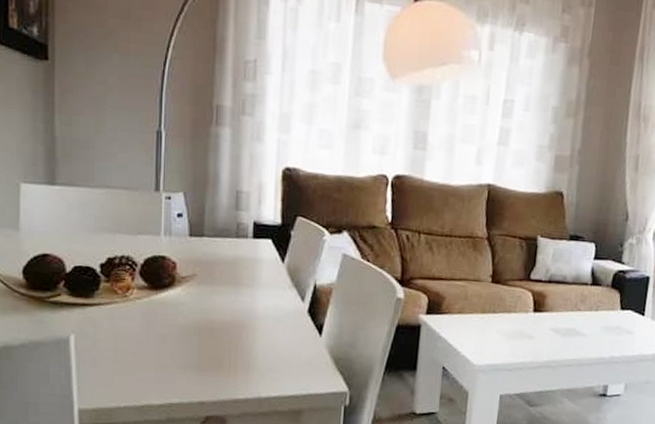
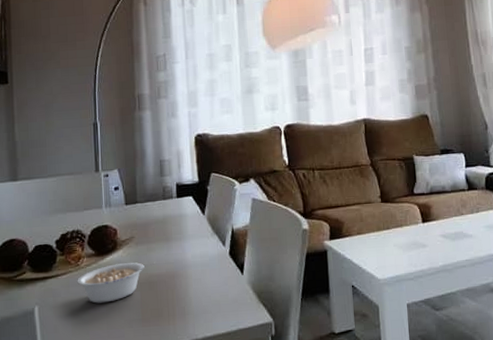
legume: none [124,302,219,343] -> present [77,261,155,304]

